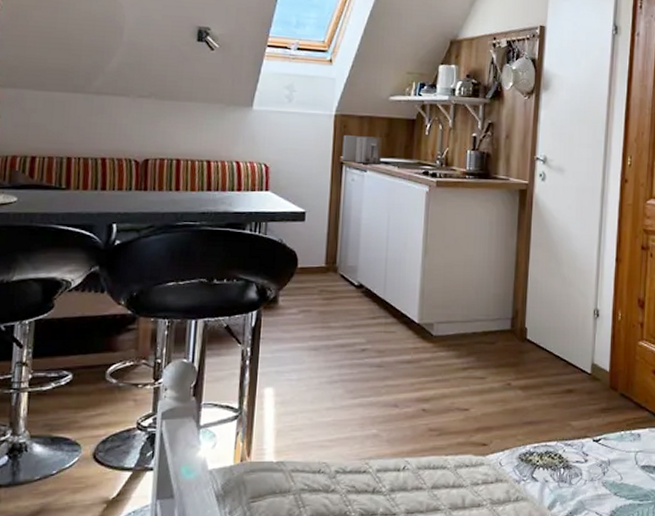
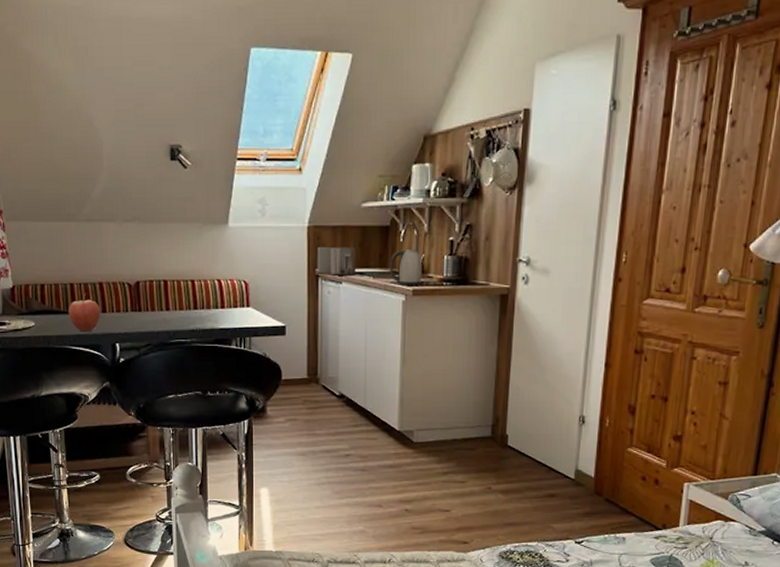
fruit: none [60,168,100,211] -> present [68,293,101,332]
kettle: none [414,142,447,177] -> present [389,249,423,285]

